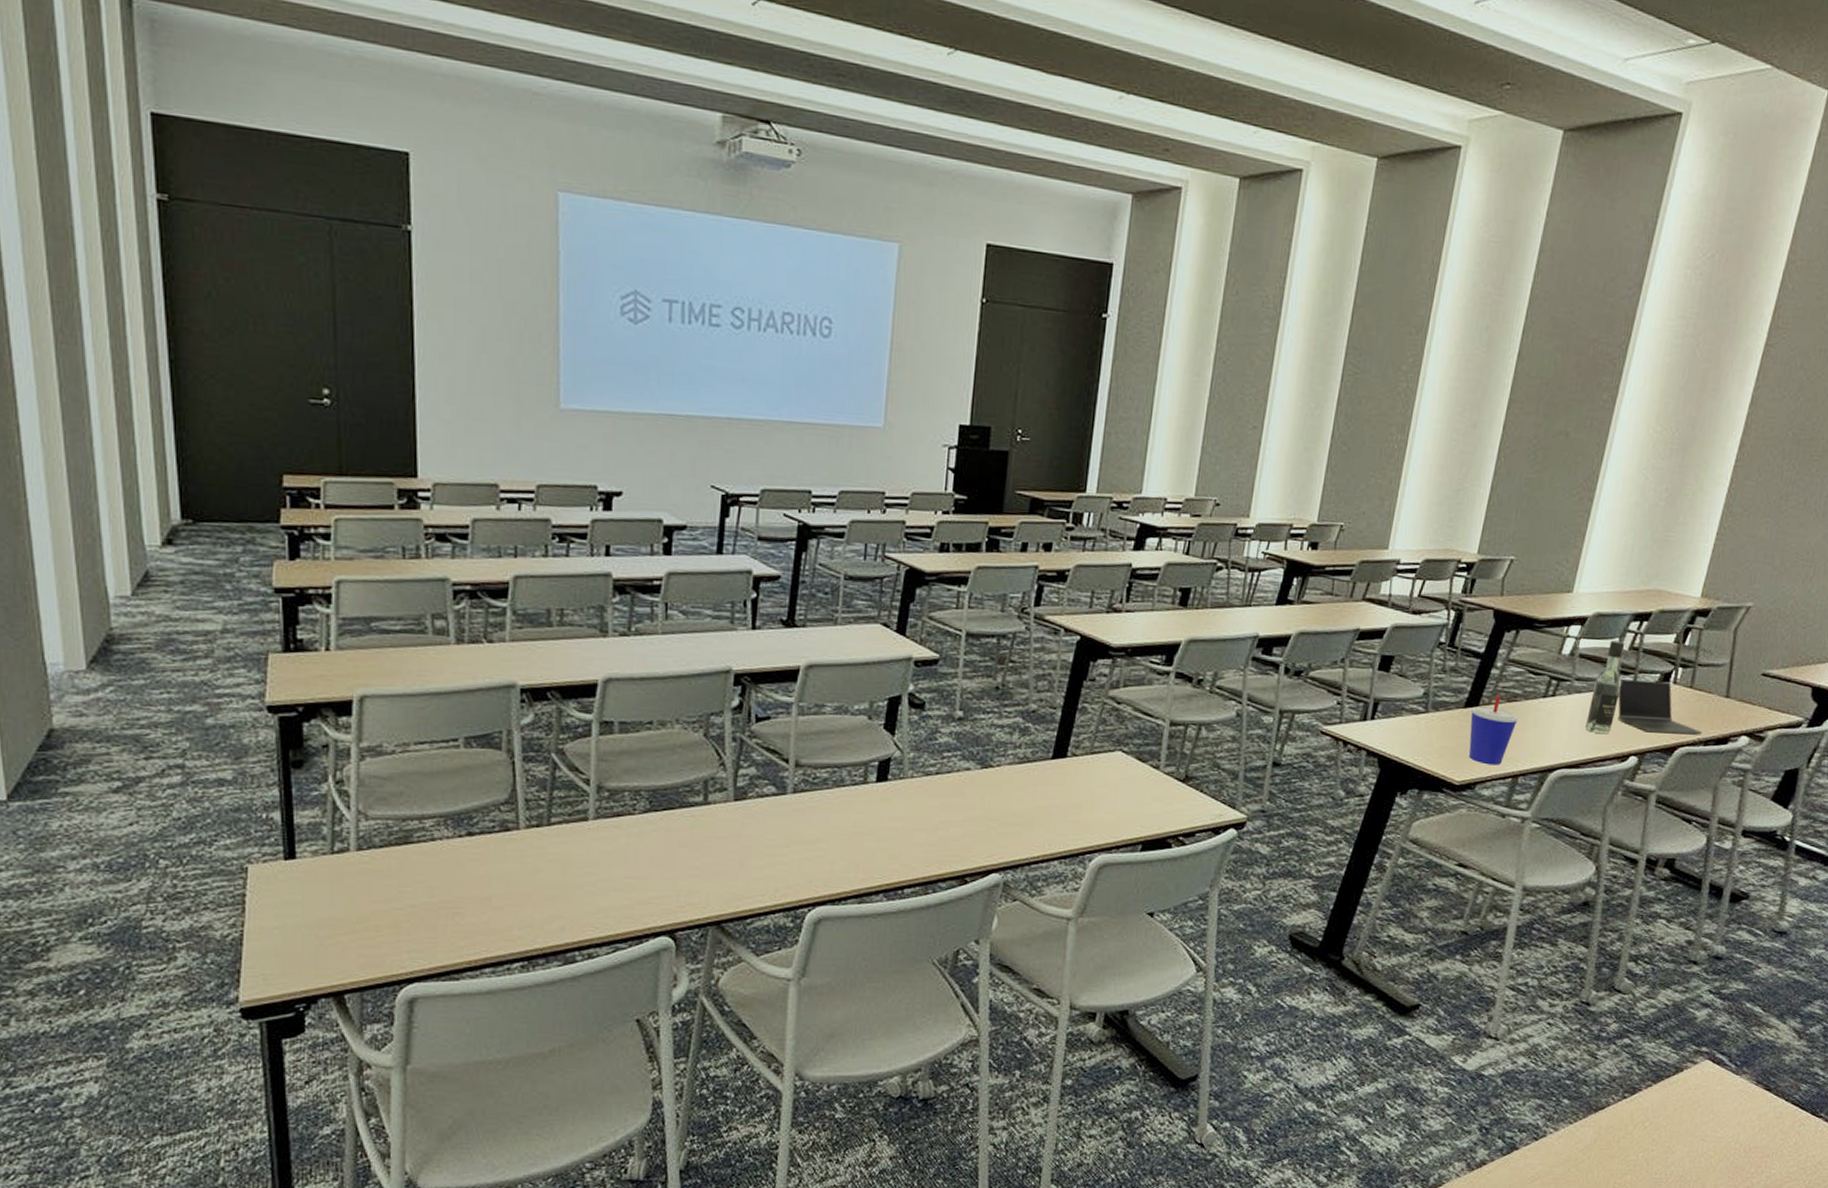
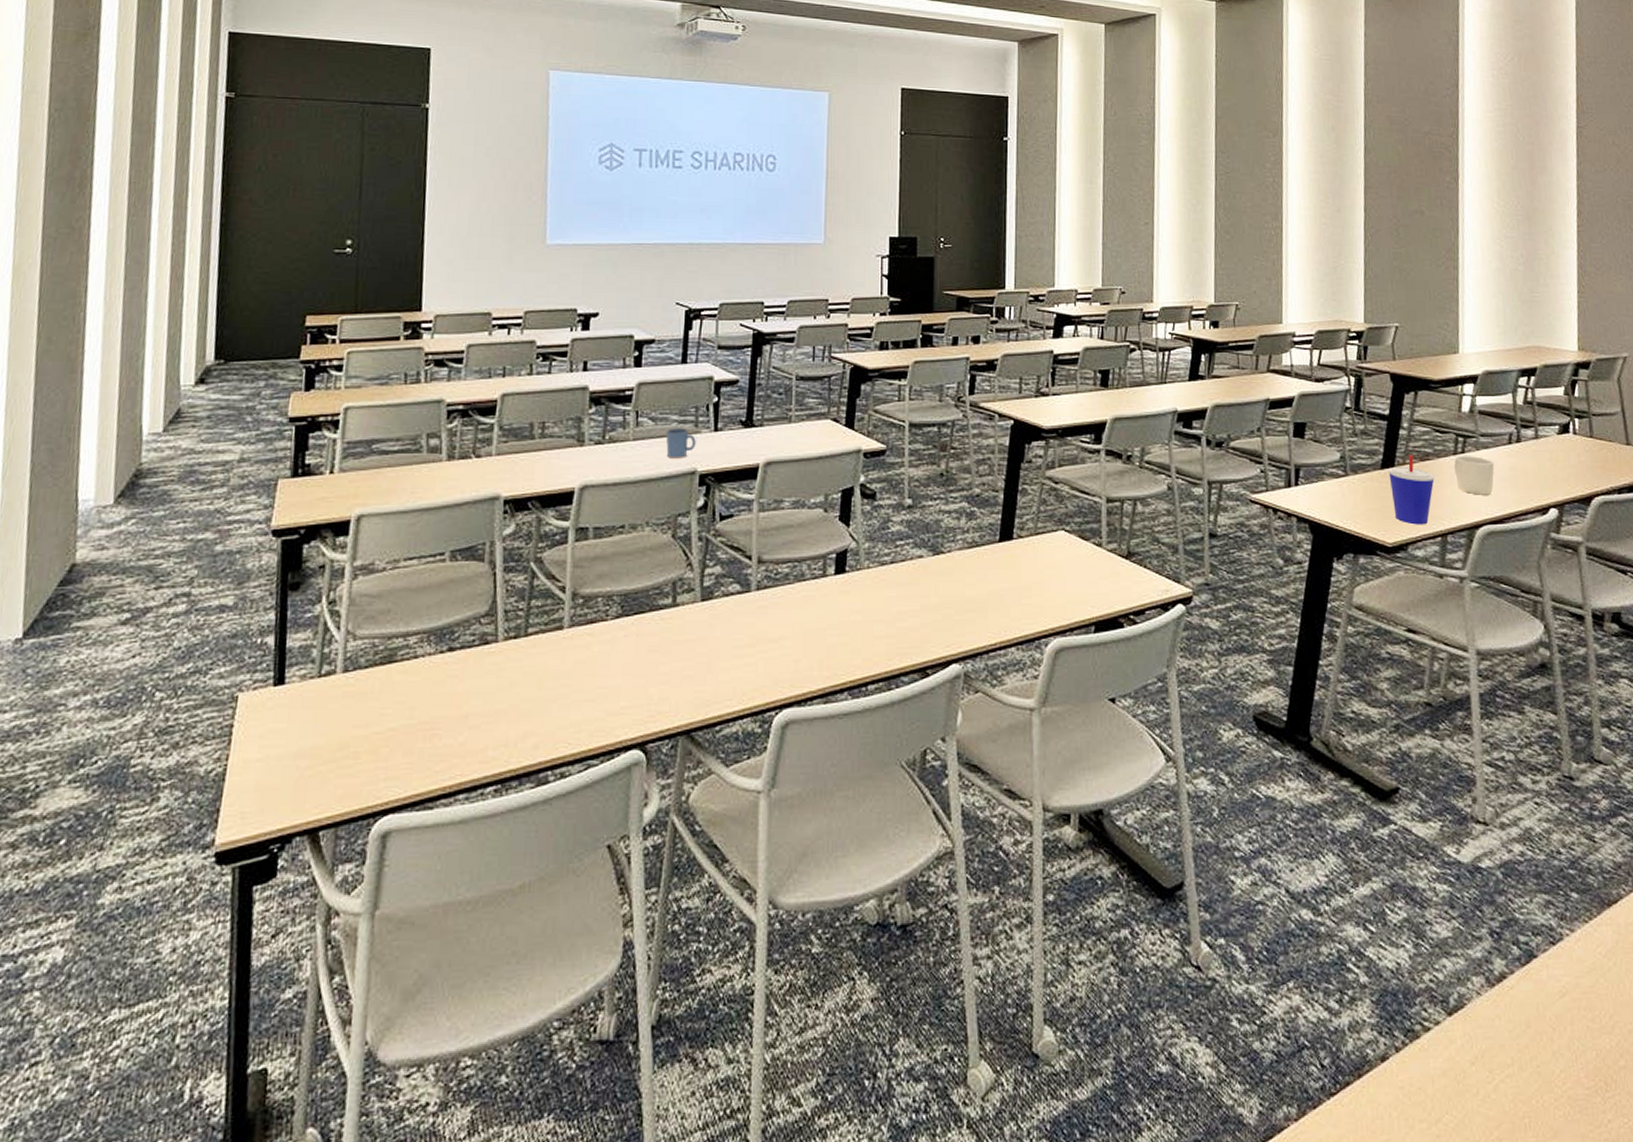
mug: none [698,623,731,656] -> present [665,428,696,458]
mug: none [1540,698,1584,740] -> present [1453,455,1494,495]
bottle: present [1584,641,1625,735] -> none [1499,396,1526,488]
laptop computer: present [1618,679,1702,735] -> none [1522,433,1613,484]

